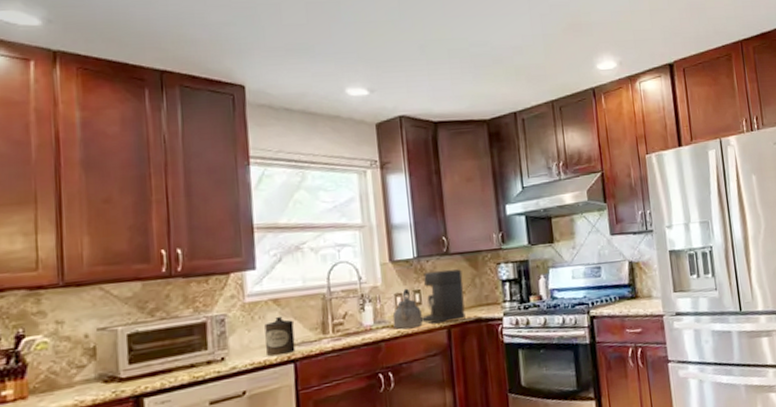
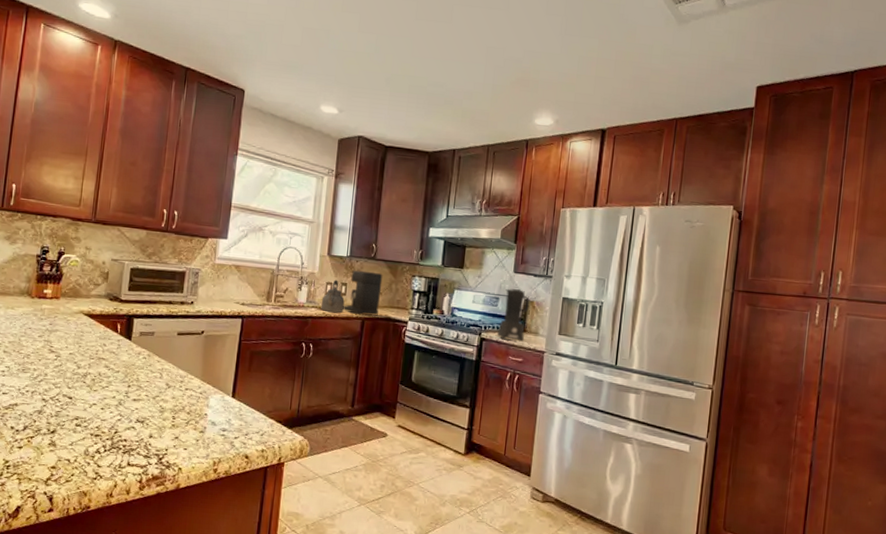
canister: present [264,316,296,357] -> none [223,279,247,311]
blender: none [606,252,639,313] -> present [496,288,530,342]

